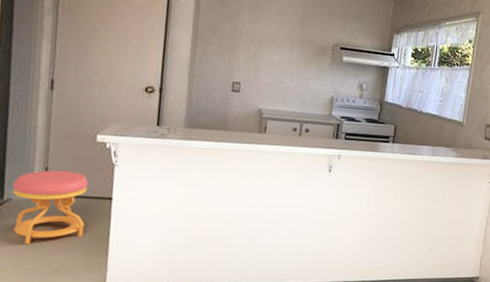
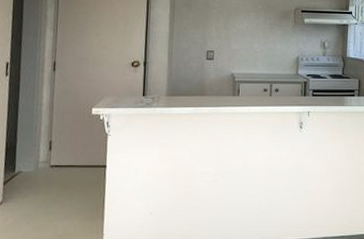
stool: present [12,170,88,245] -> none [22,143,85,214]

